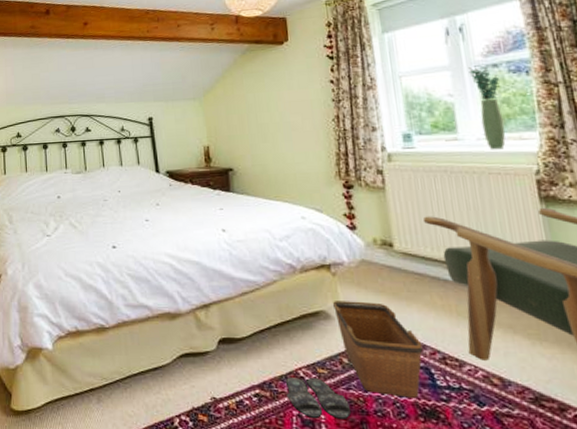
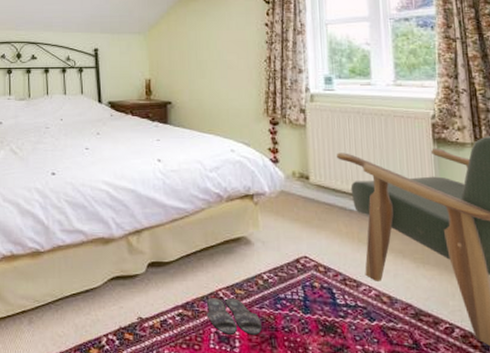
bicycle basket: present [332,301,423,398] -> none [252,228,328,315]
vase: present [468,67,506,150] -> none [384,20,411,95]

